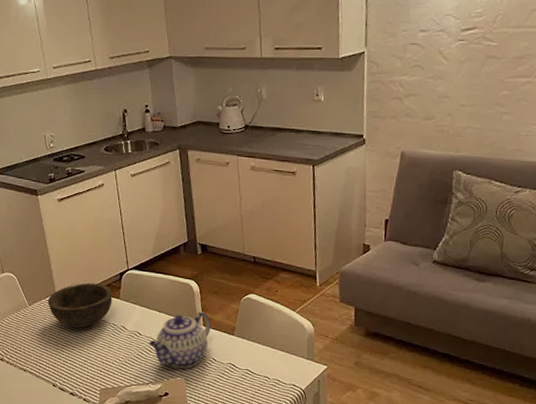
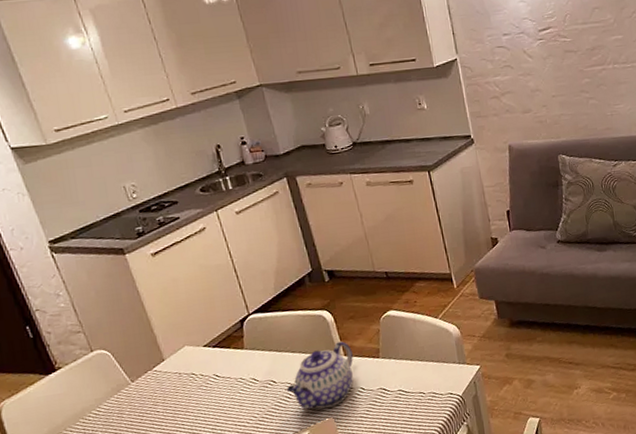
bowl: present [48,283,112,328] -> none [155,337,236,395]

